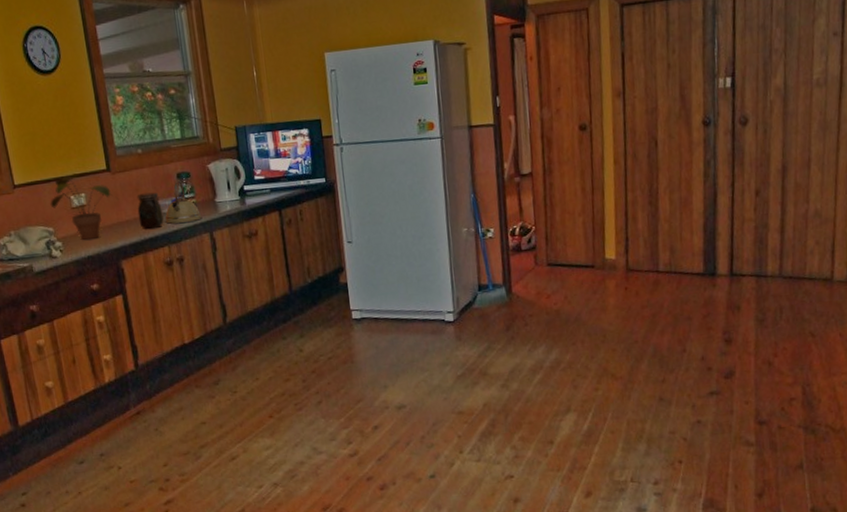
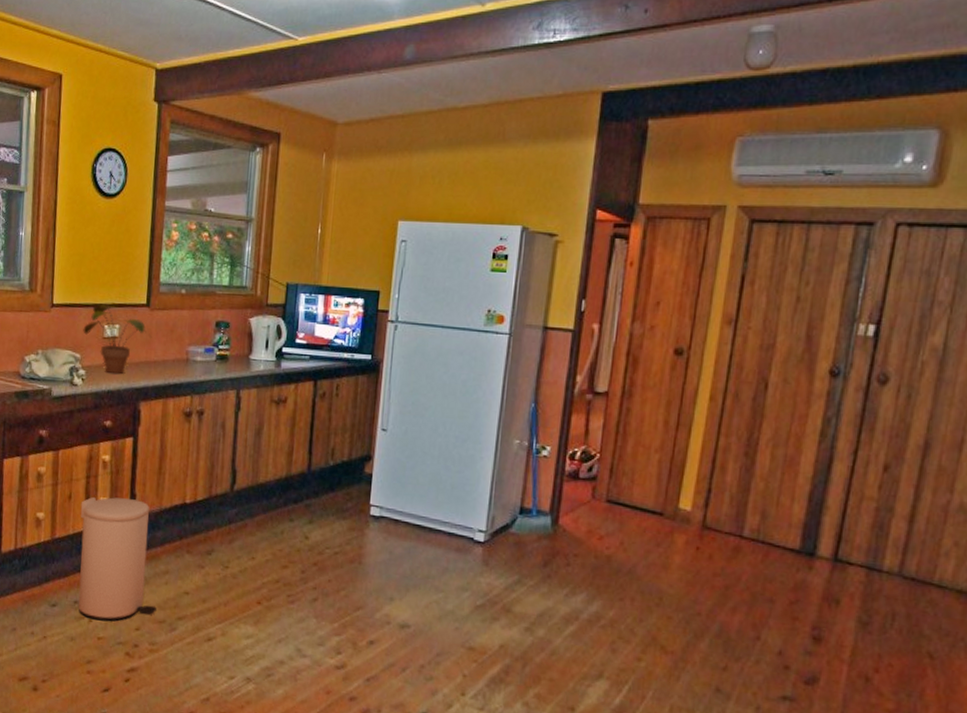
pedal bin: none [85,350,179,467] -> present [78,497,157,622]
jar: present [136,192,164,230] -> none [167,335,194,376]
kettle: present [165,180,203,224] -> none [193,329,233,376]

